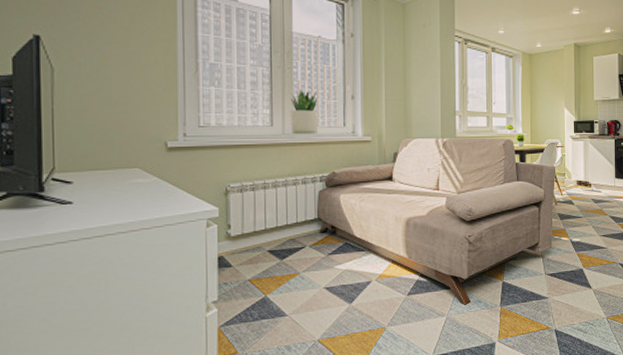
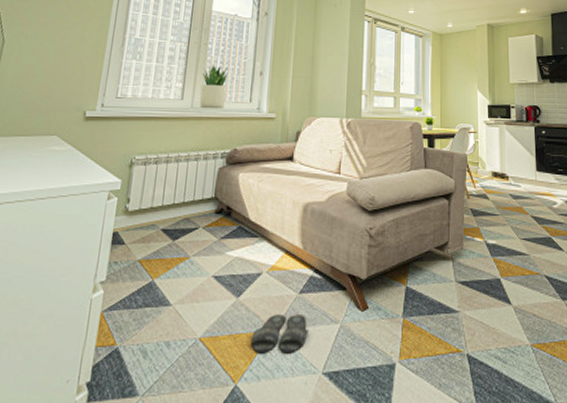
slippers: none [366,312,418,347] -> present [250,314,308,354]

